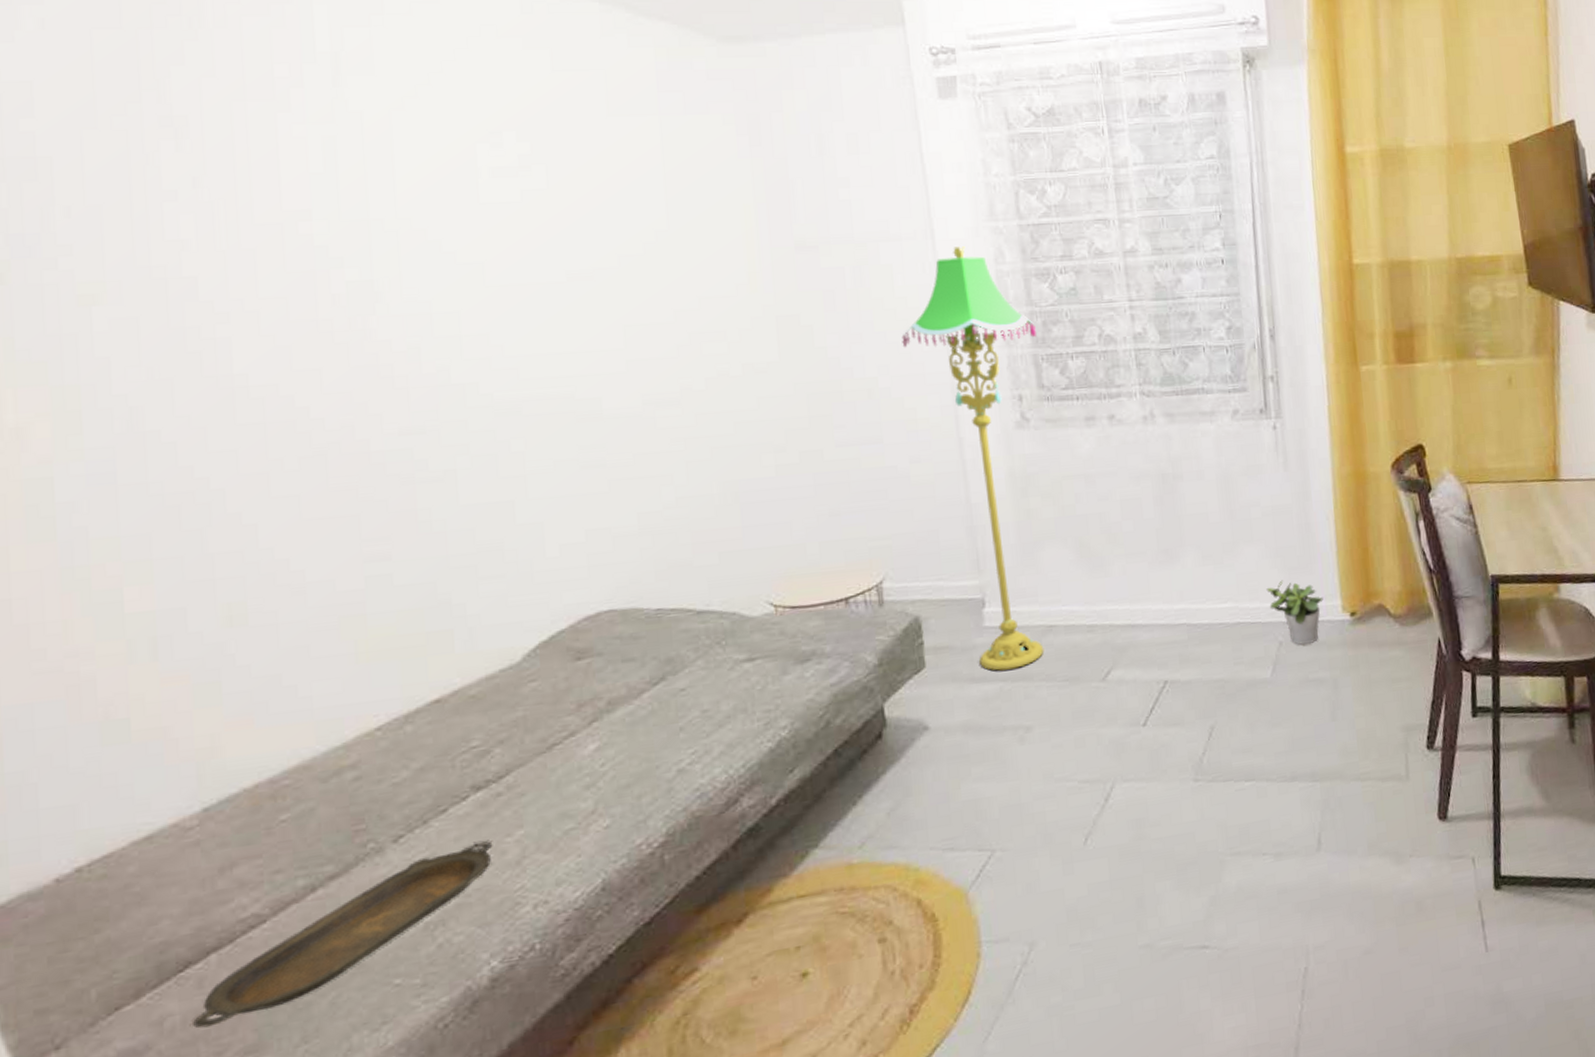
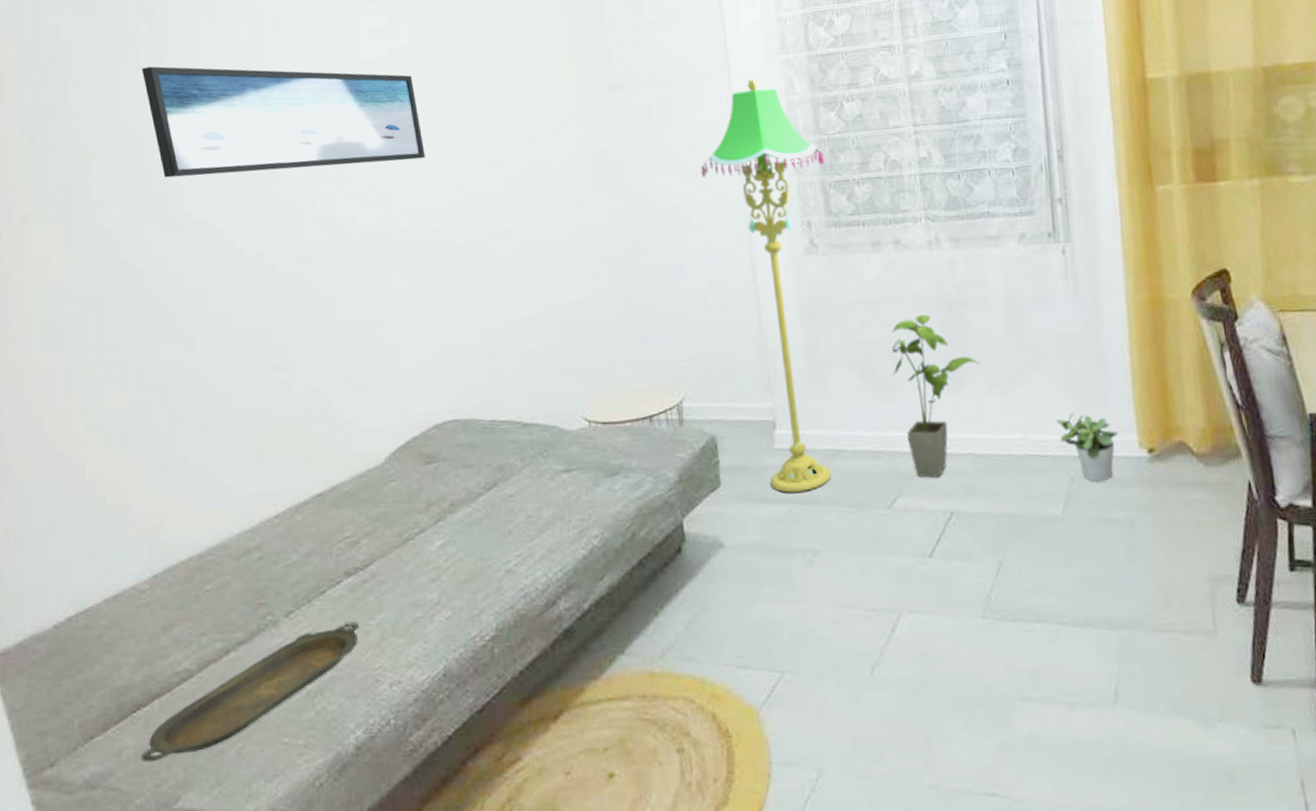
wall art: none [166,194,569,332] -> present [141,66,425,178]
house plant: none [1106,488,1194,649] -> present [892,314,981,478]

